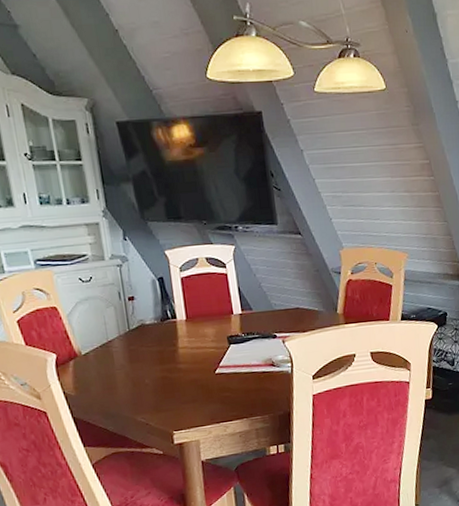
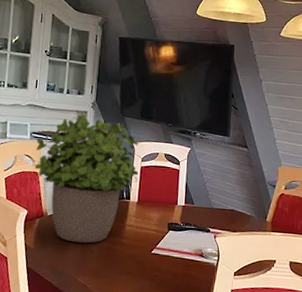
potted plant: none [44,223,181,380] -> present [34,111,139,244]

